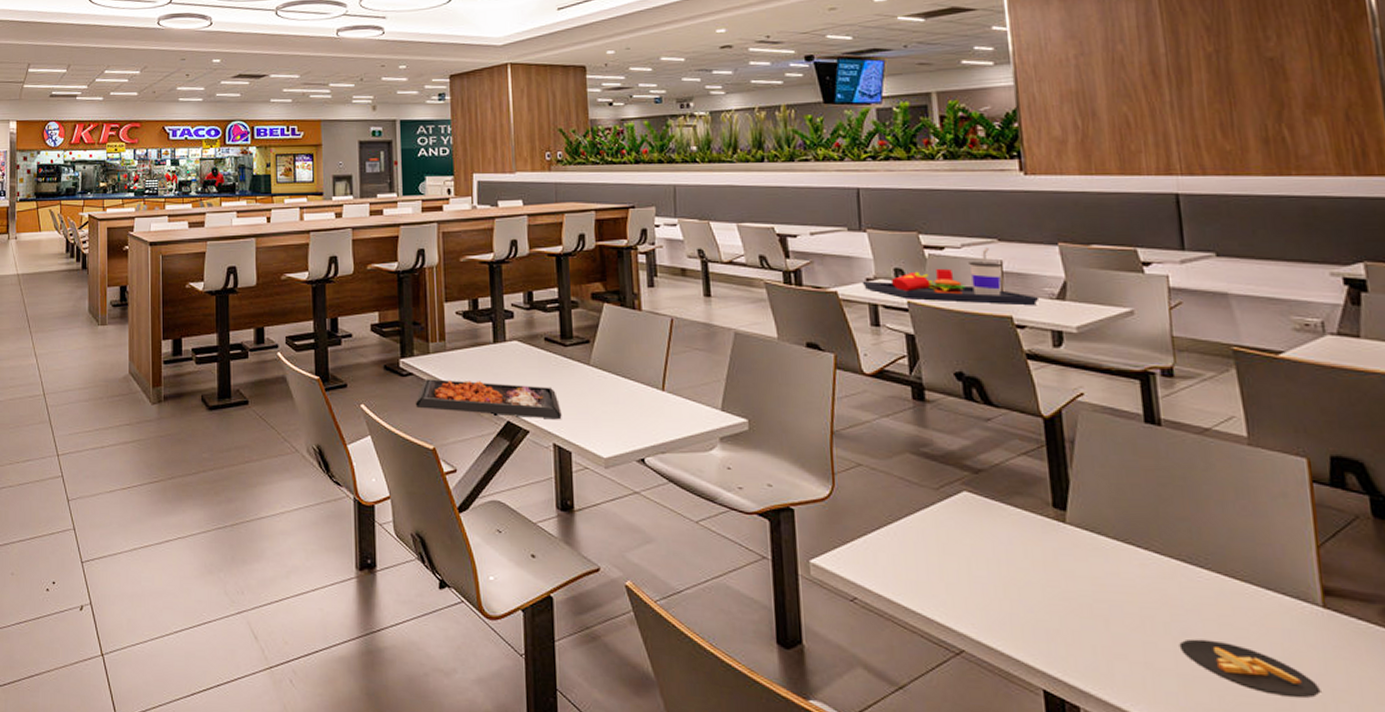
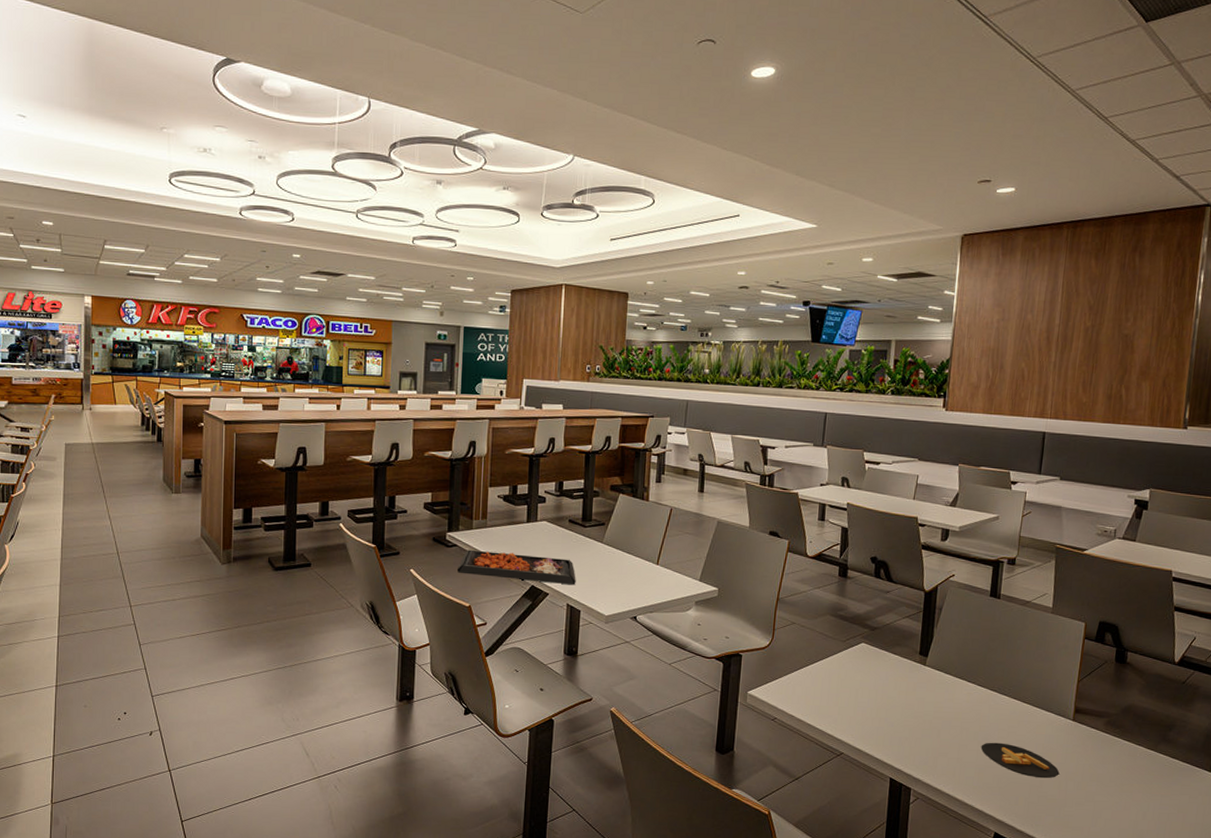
food tray: present [862,247,1040,305] -> none [817,464,939,509]

